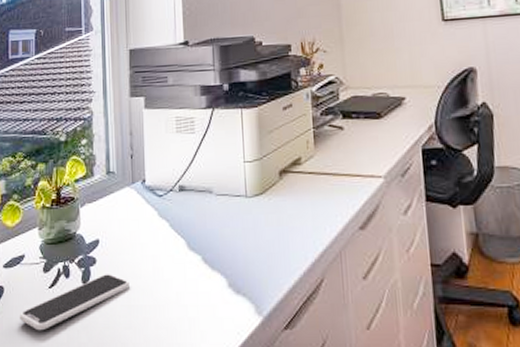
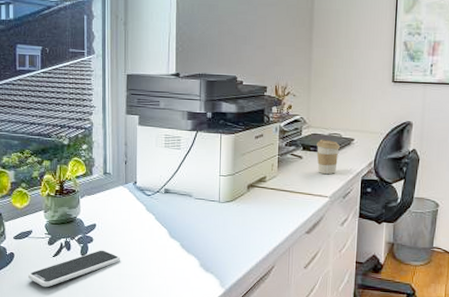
coffee cup: none [359,102,389,146] -> present [316,140,340,174]

